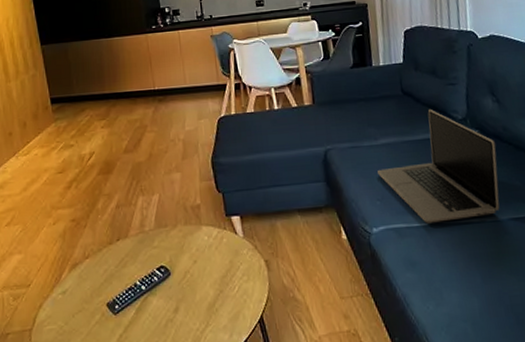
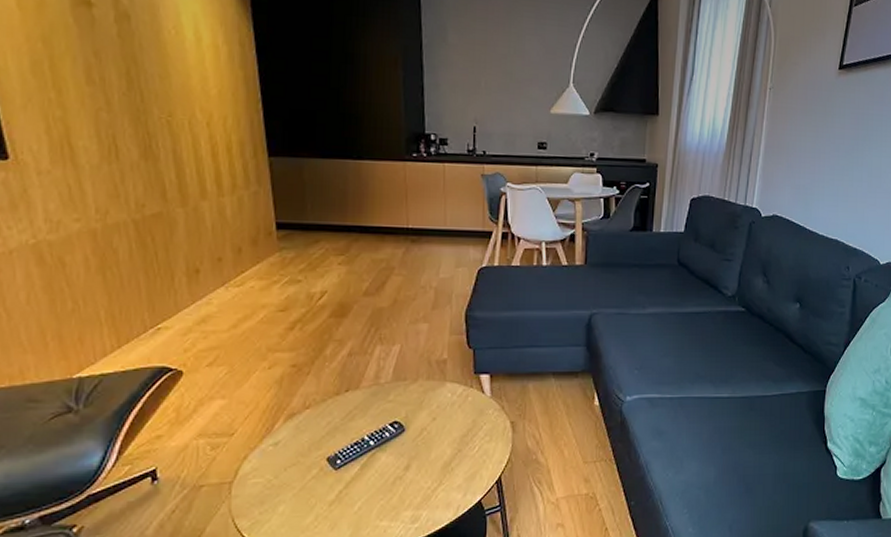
laptop: present [378,108,500,224] -> none [640,282,758,395]

